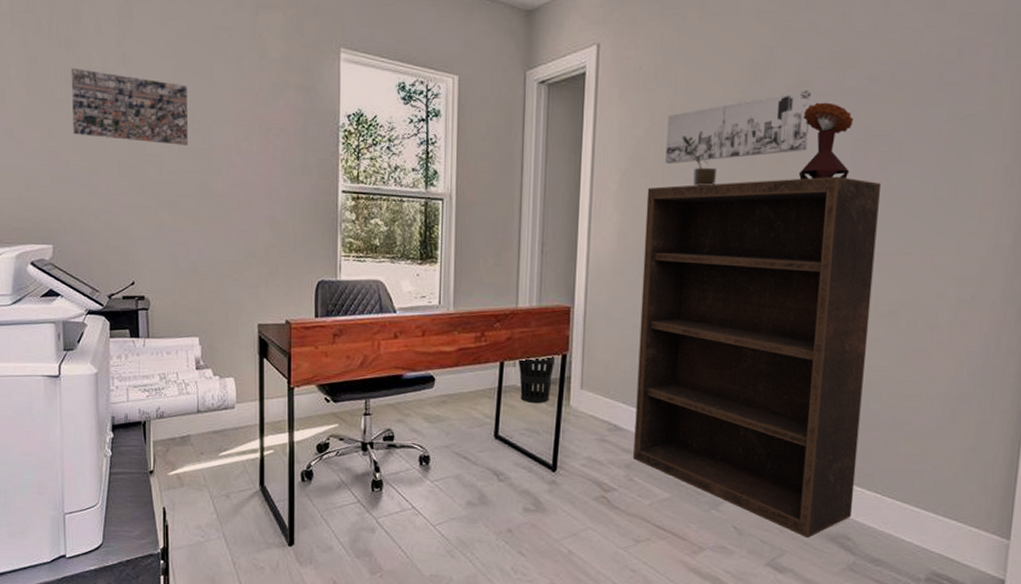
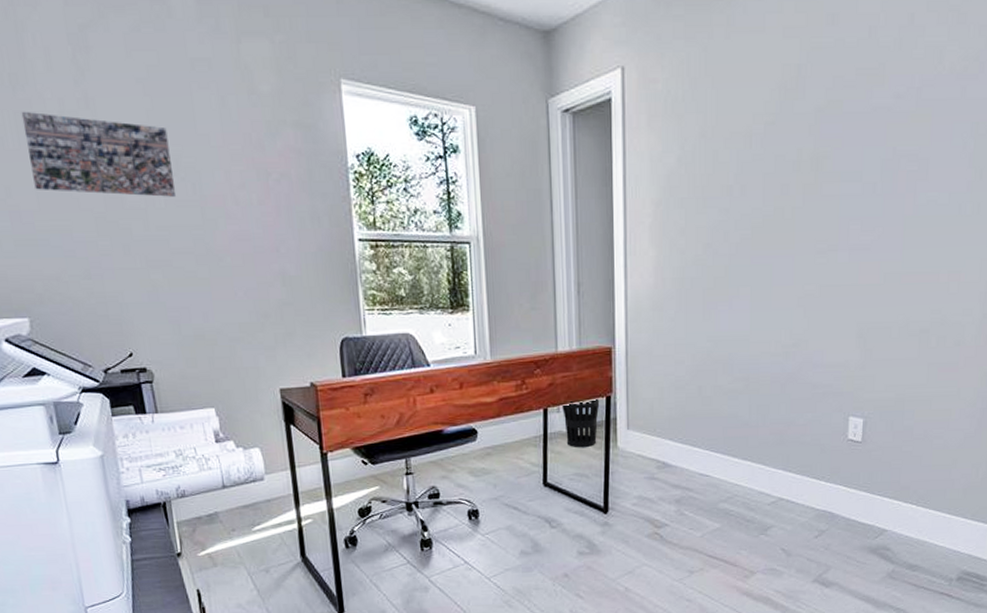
bookshelf: present [633,176,882,538] -> none [682,198,910,552]
wall art: present [665,90,811,165] -> none [699,110,840,194]
potted plant: present [682,136,716,186] -> none [714,163,750,215]
mushroom: present [798,102,854,180] -> none [830,122,882,203]

